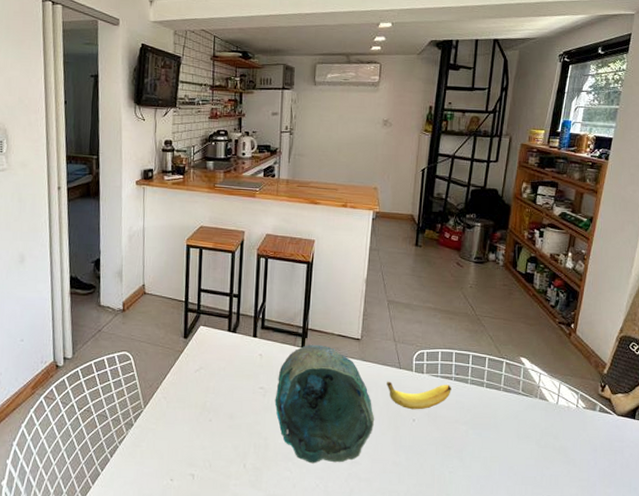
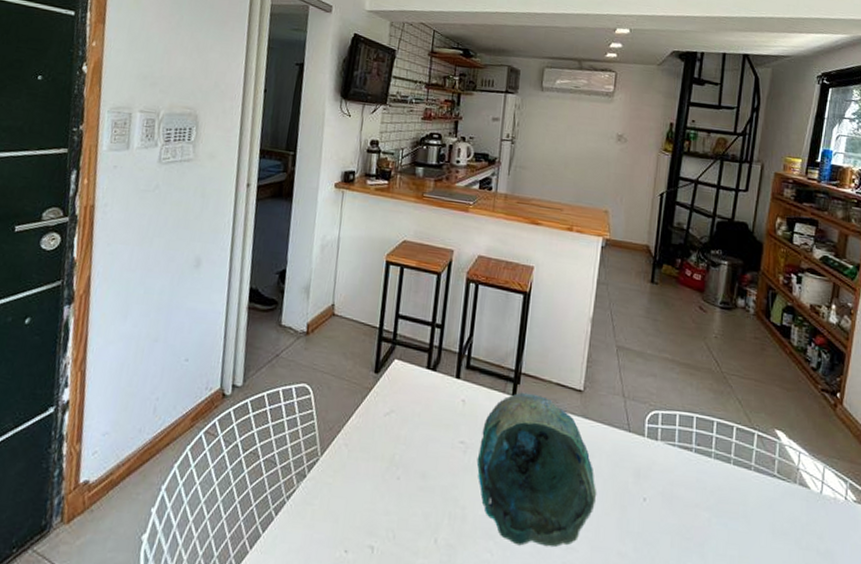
banana: present [387,381,452,410] -> none [612,446,691,487]

